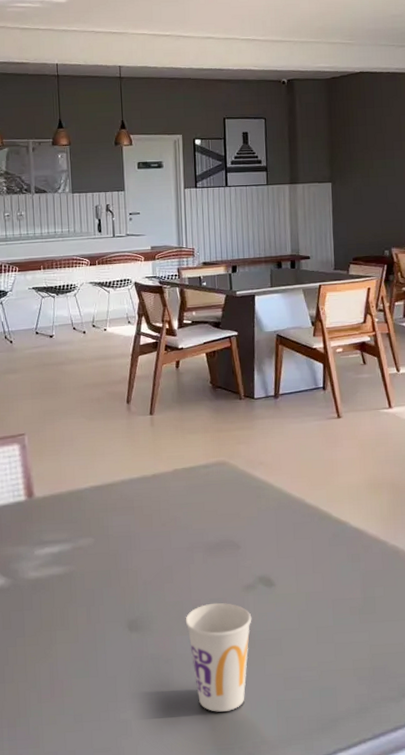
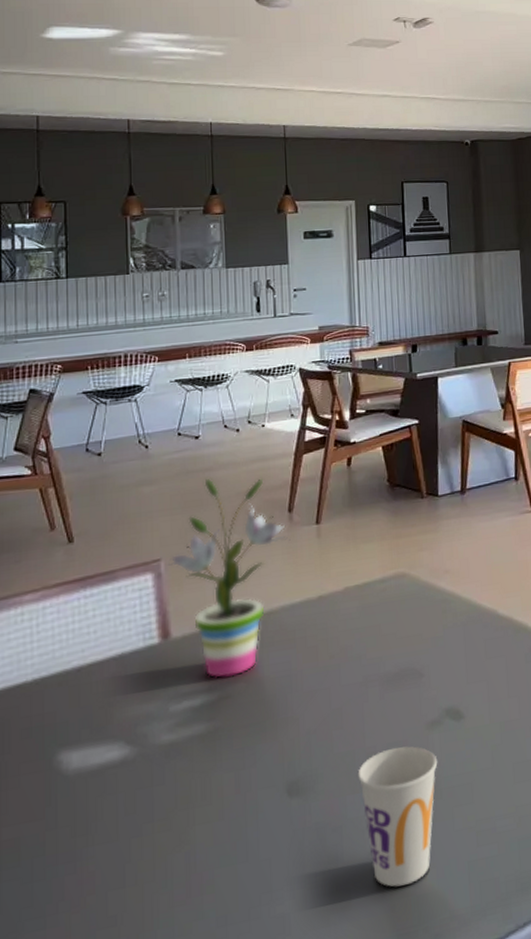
potted plant: none [31,371,129,533] -> present [168,478,291,679]

